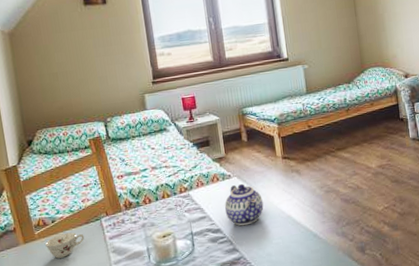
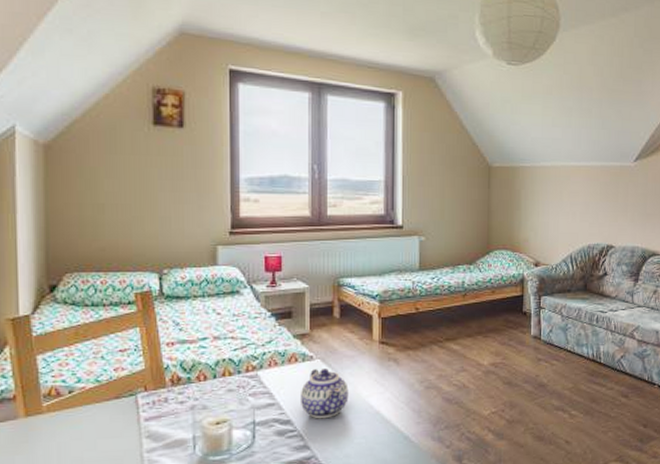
teacup: present [44,232,85,259] -> none [54,408,111,440]

